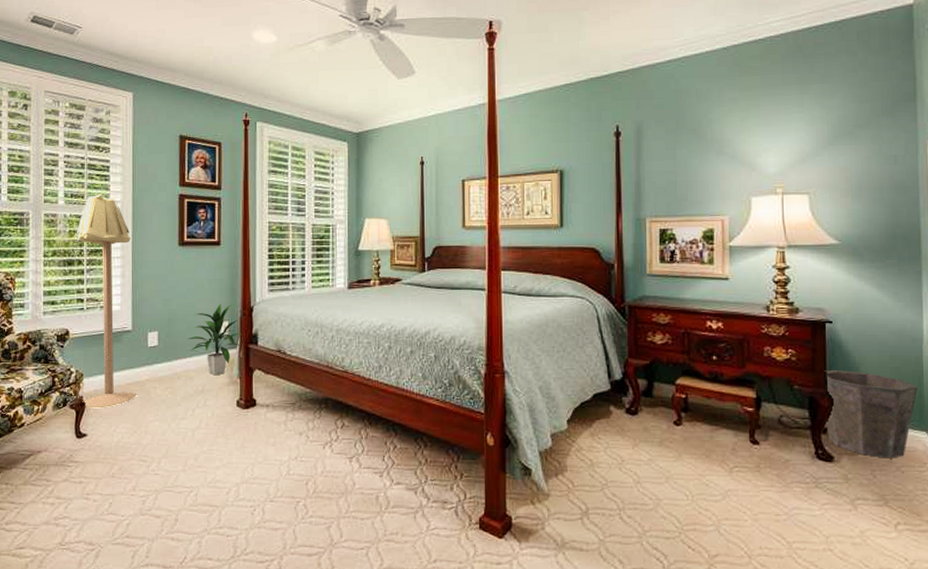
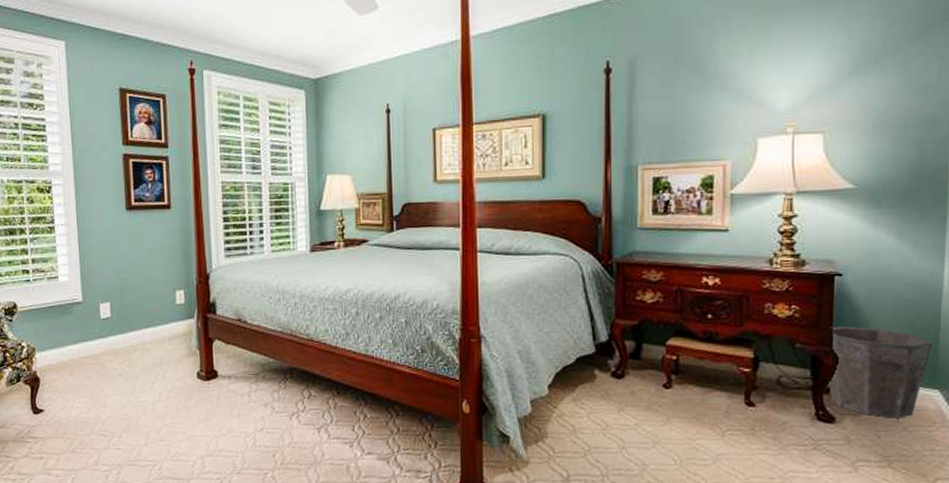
floor lamp: present [76,194,136,408] -> none [15,156,92,384]
indoor plant: present [187,303,242,376] -> none [141,270,199,347]

